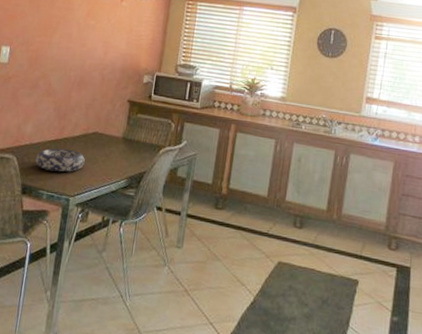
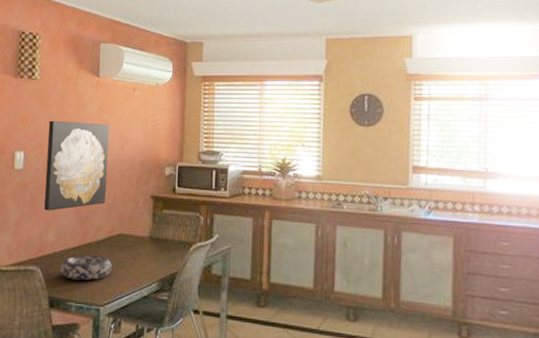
wall art: none [25,20,95,105] -> present [44,120,109,211]

